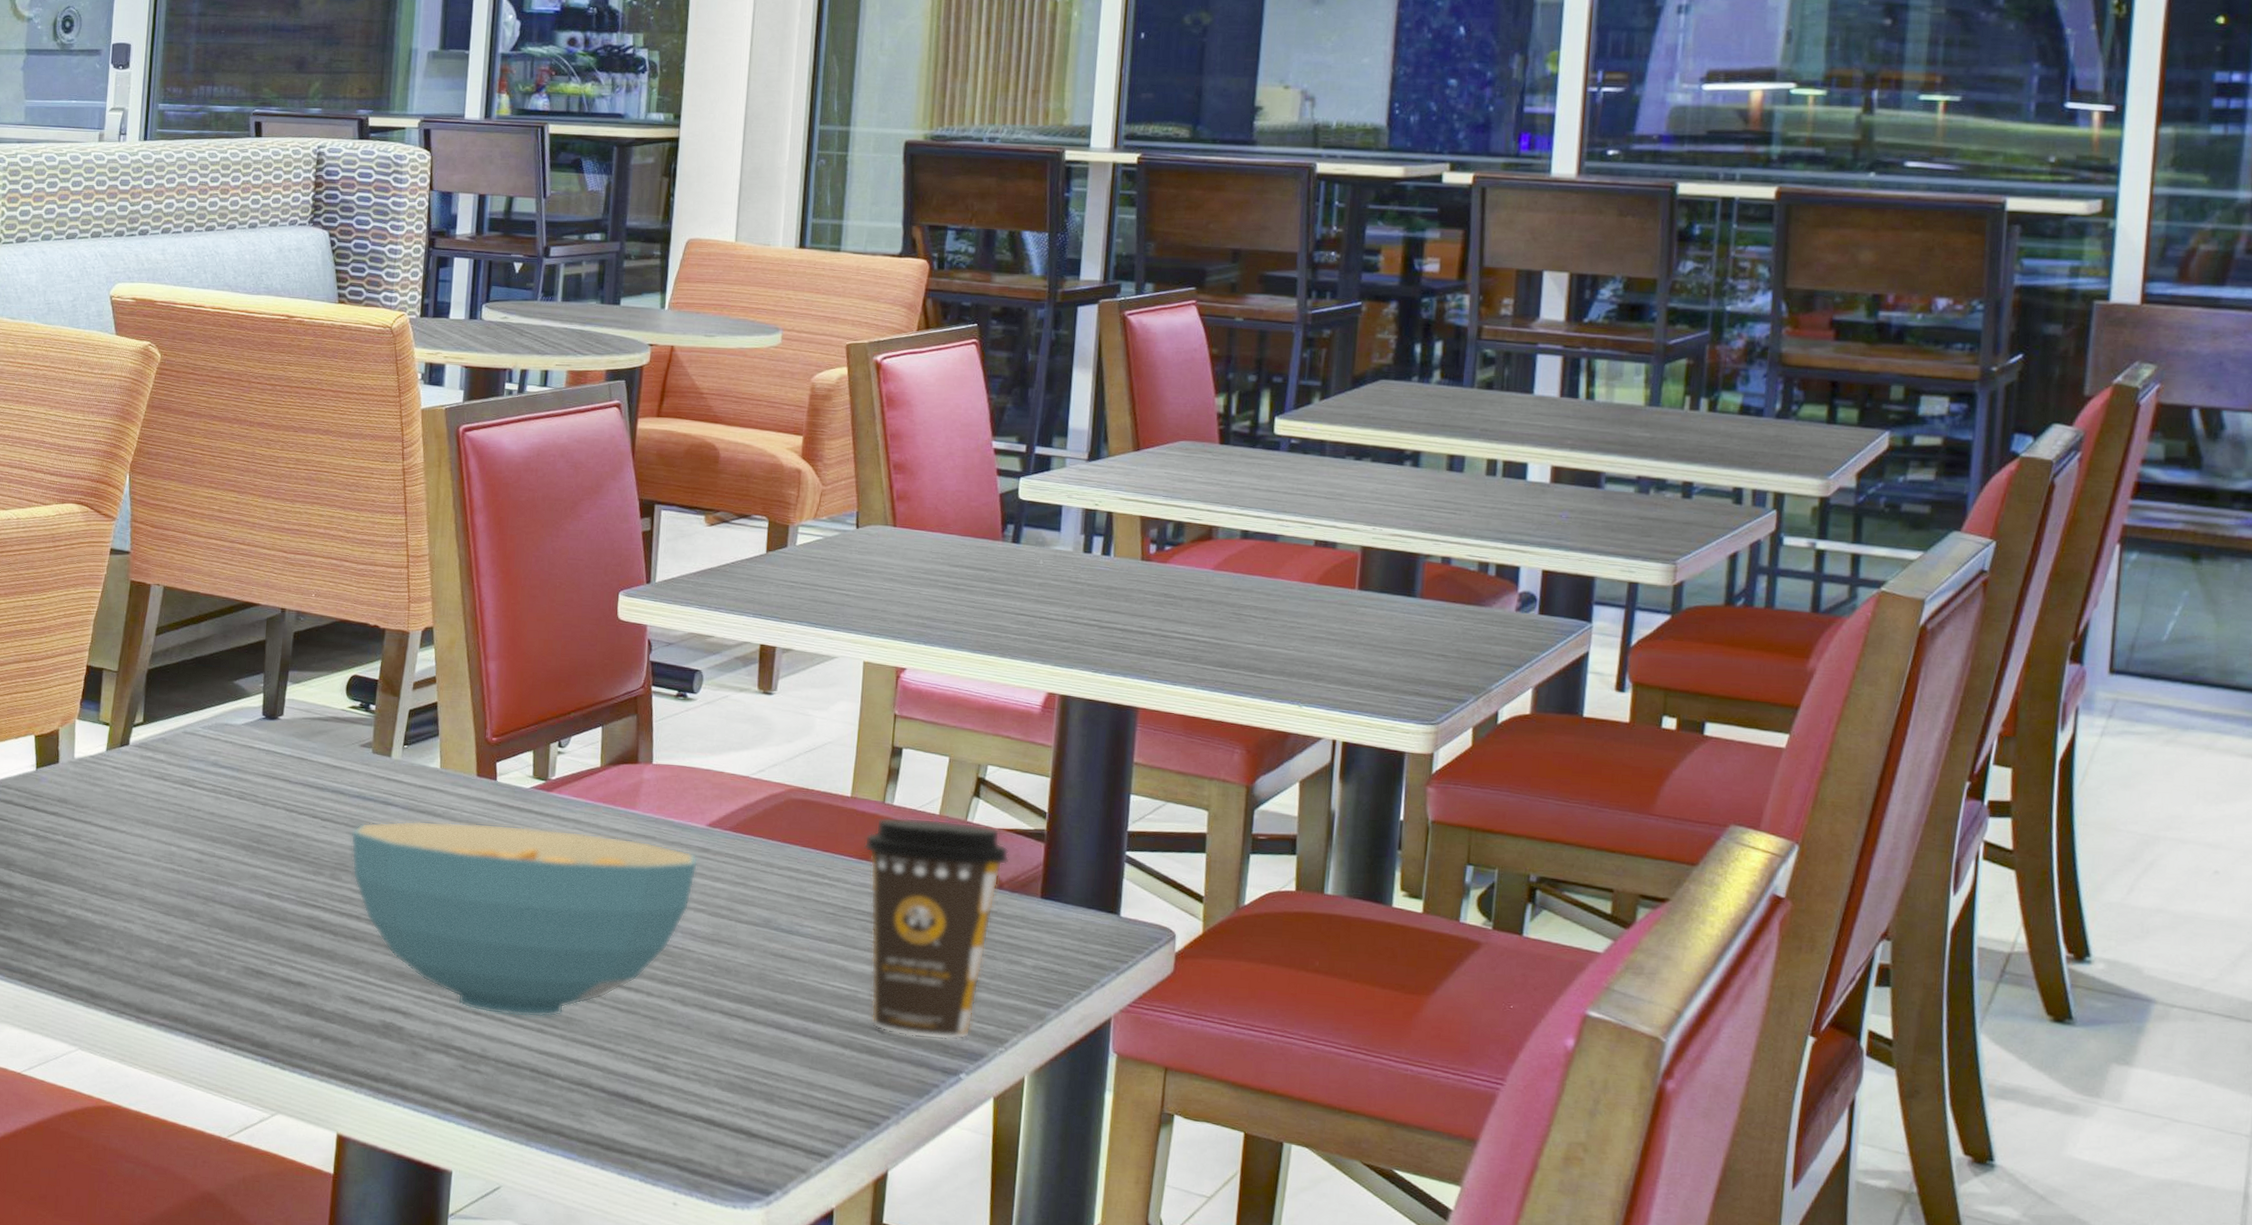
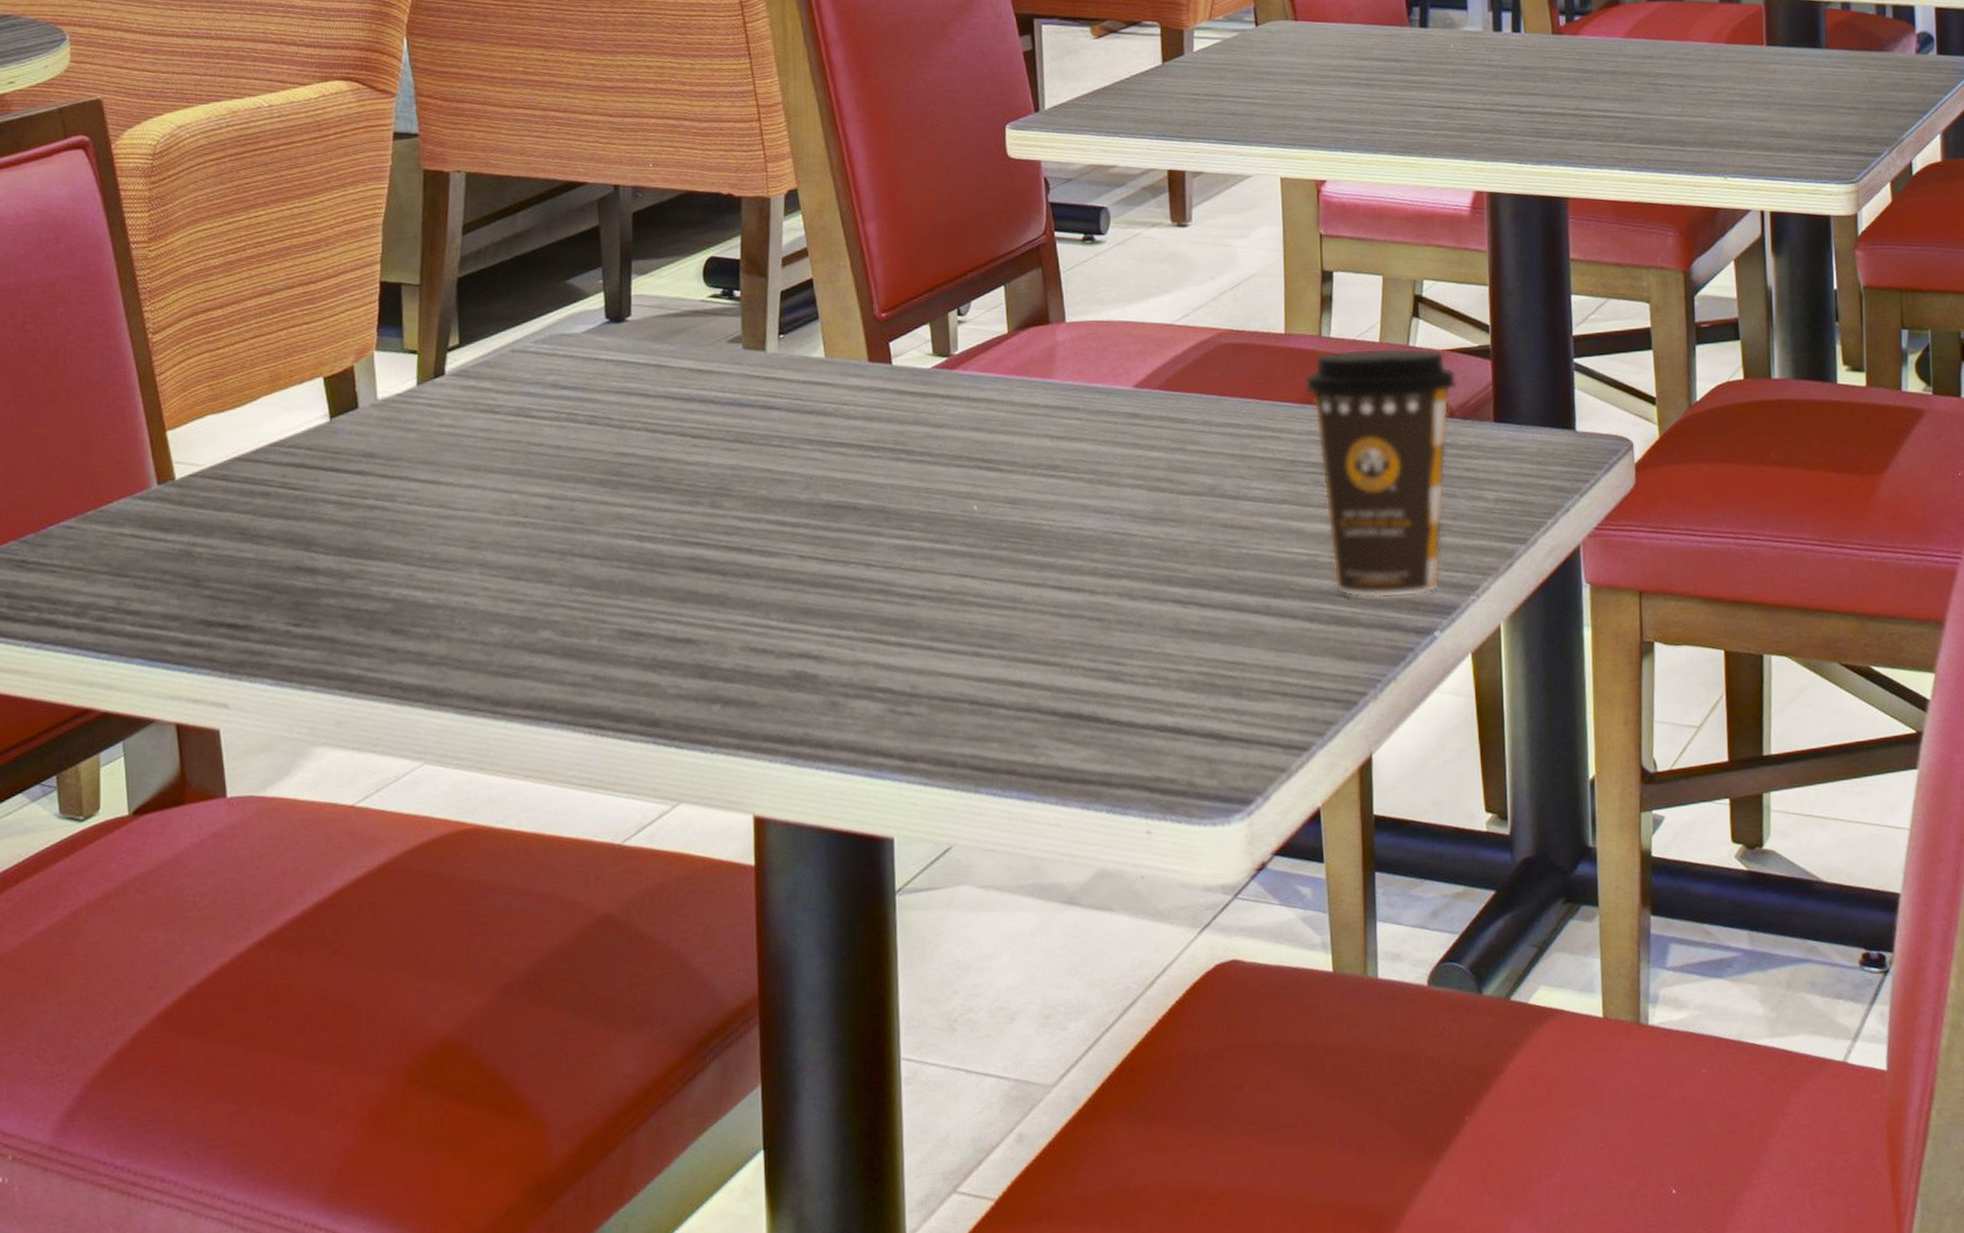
cereal bowl: present [350,820,699,1018] -> none [729,413,1129,643]

